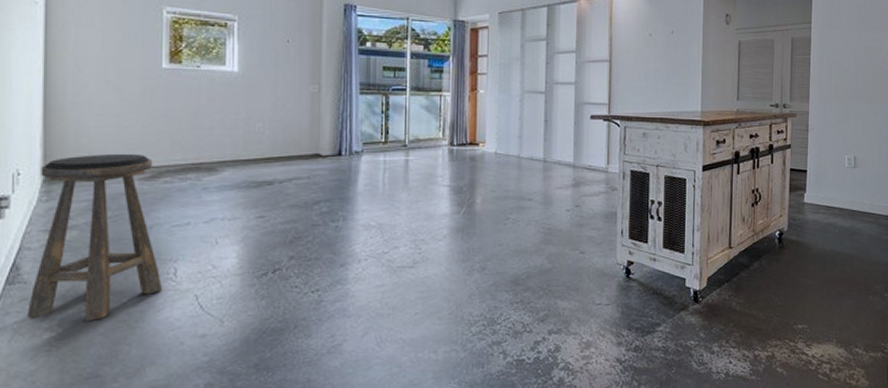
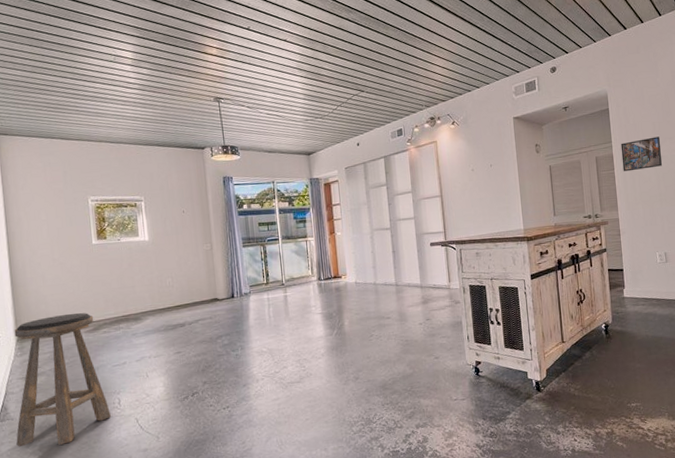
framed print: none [820,23,865,59] -> present [620,136,662,172]

